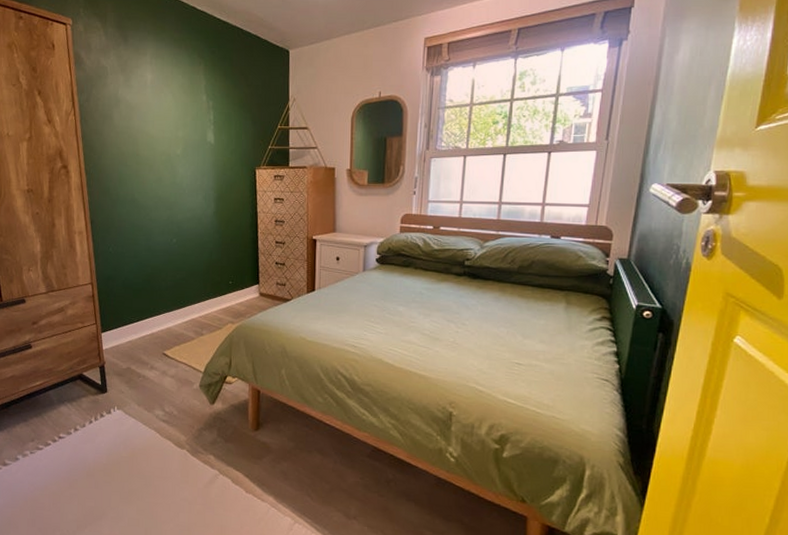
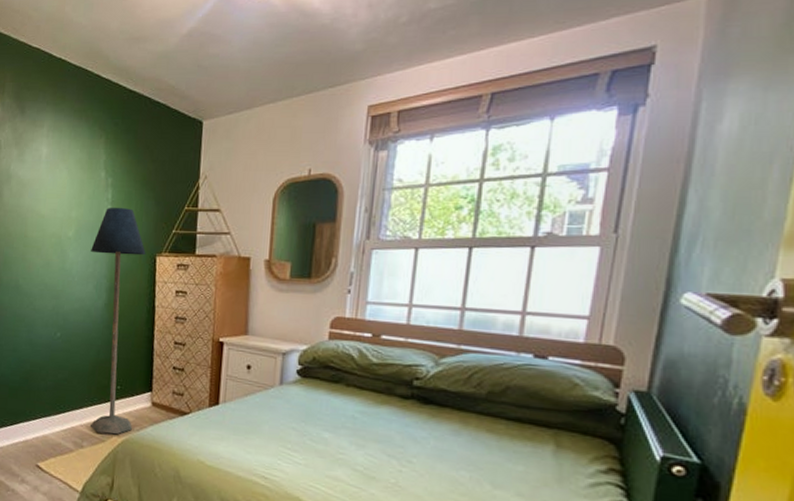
floor lamp: none [198,128,247,322] -> present [89,208,146,435]

